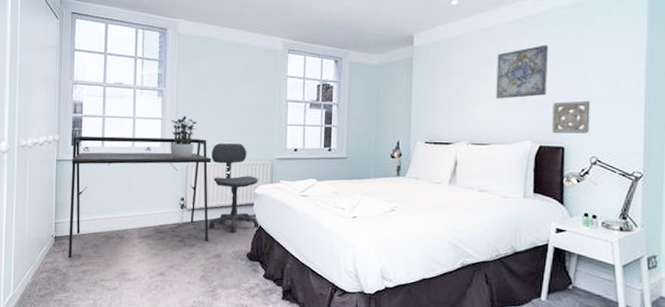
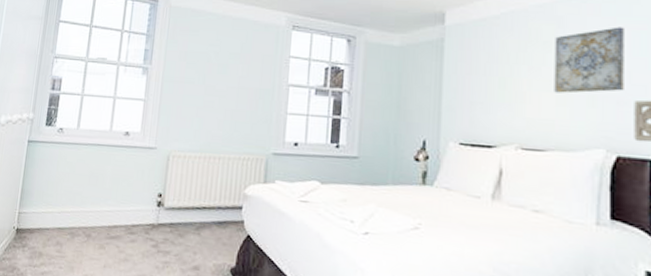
desk: present [68,135,211,258] -> none [28,115,197,256]
potted plant: present [170,116,197,159] -> none [150,98,183,148]
office chair: present [209,143,260,233] -> none [187,131,250,242]

